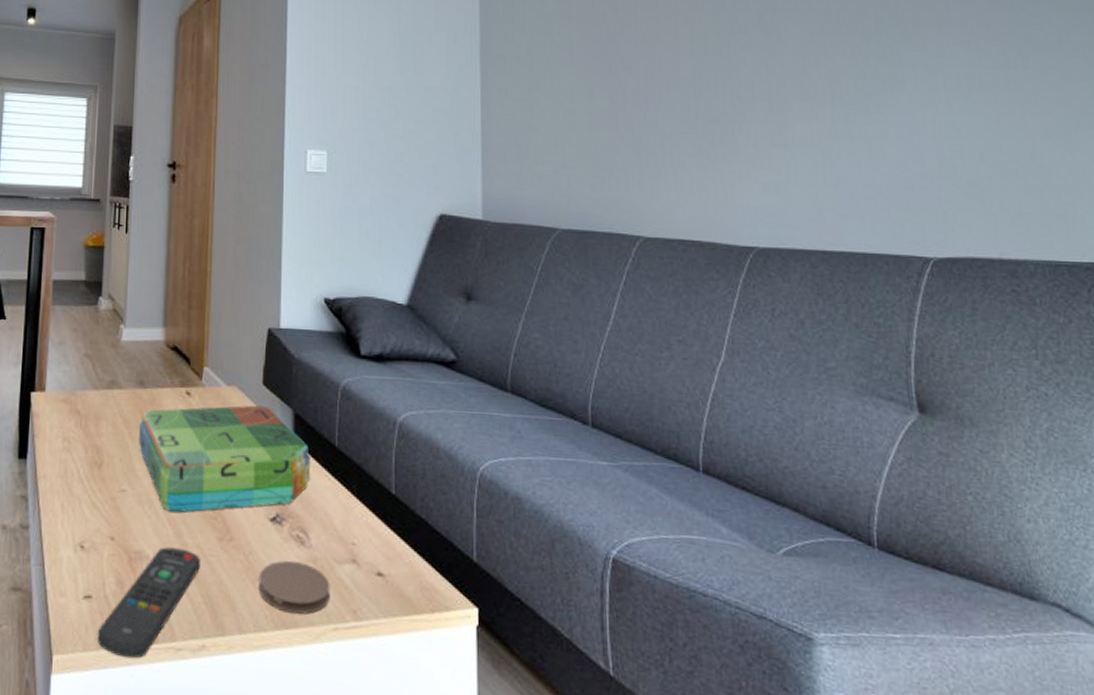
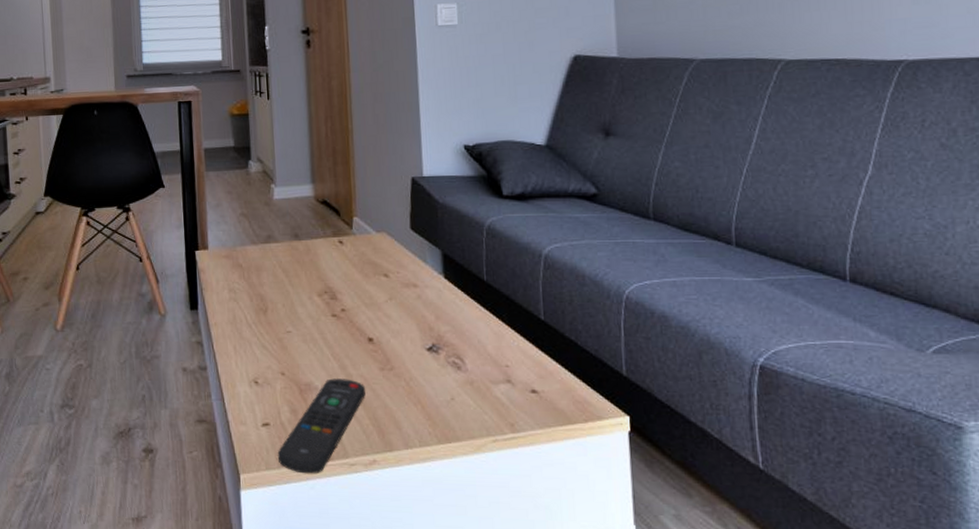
board game: present [138,405,310,513] -> none [297,248,462,349]
coaster: present [258,561,330,614] -> none [420,385,488,429]

